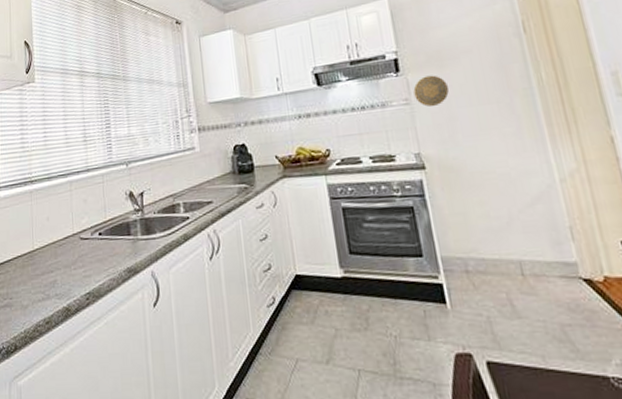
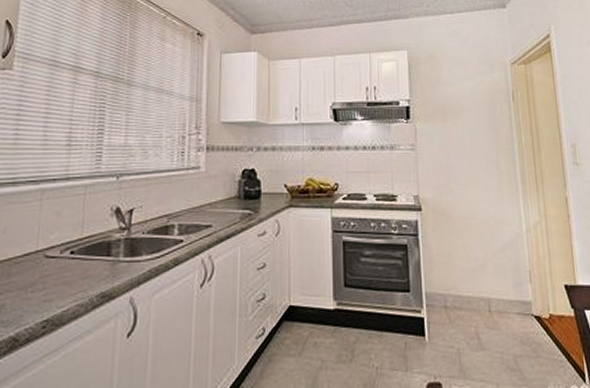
decorative plate: present [413,75,449,107] -> none [420,126,450,155]

